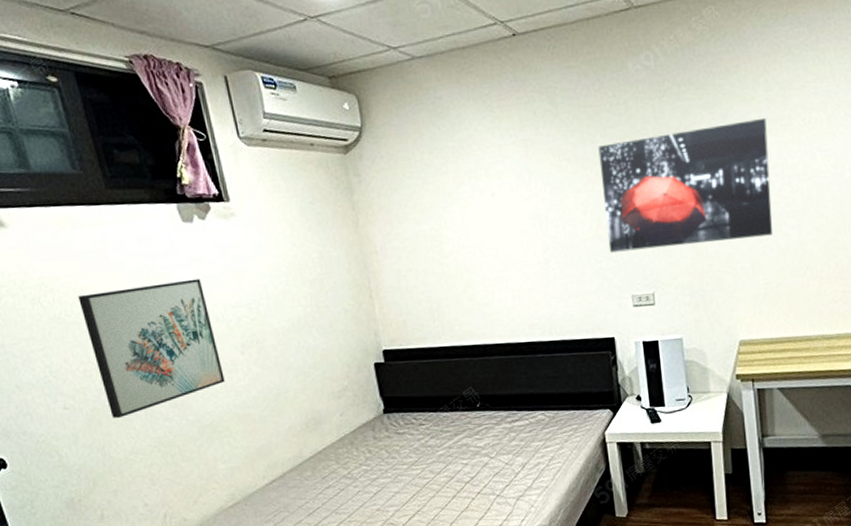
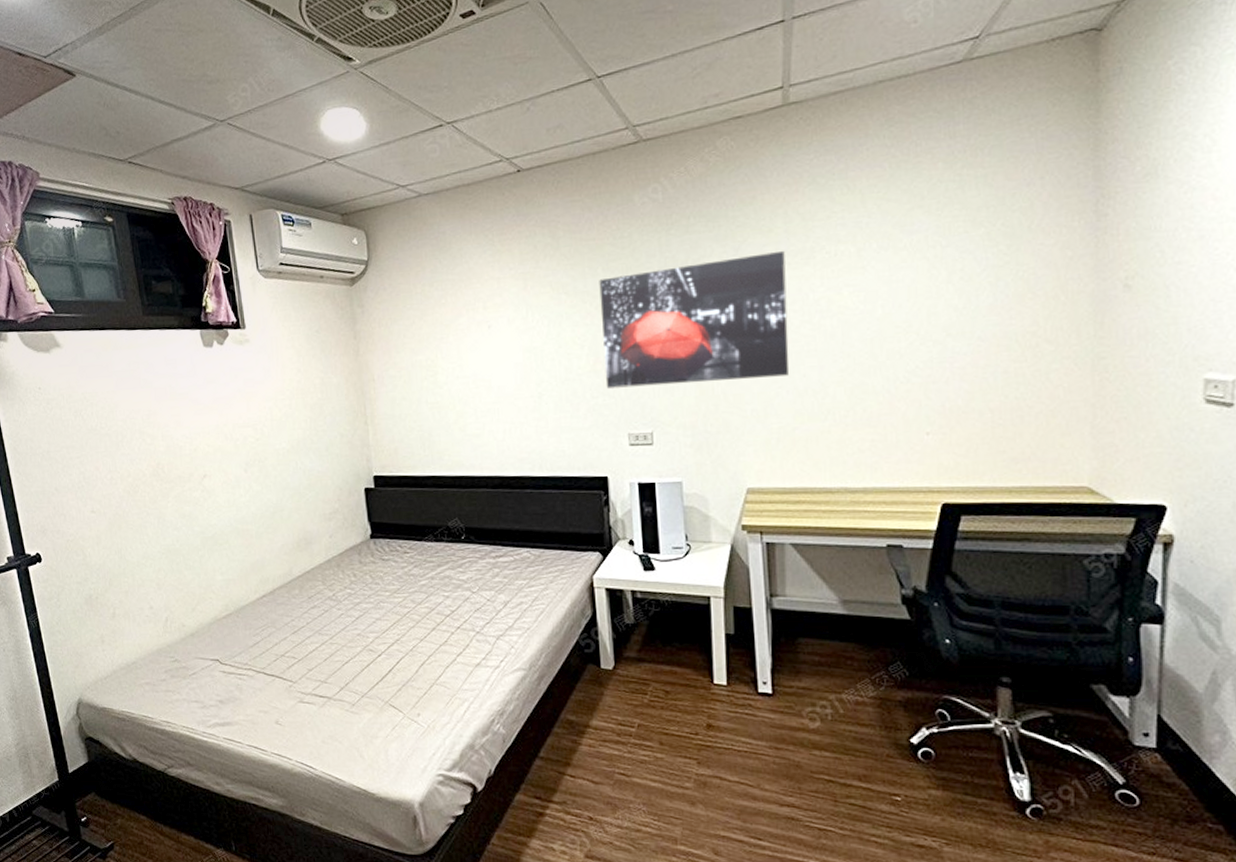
wall art: present [78,278,225,419] -> none [112,399,228,525]

